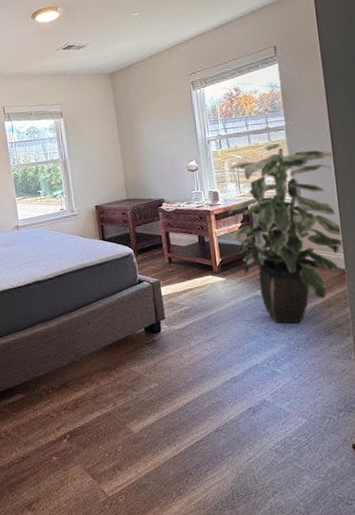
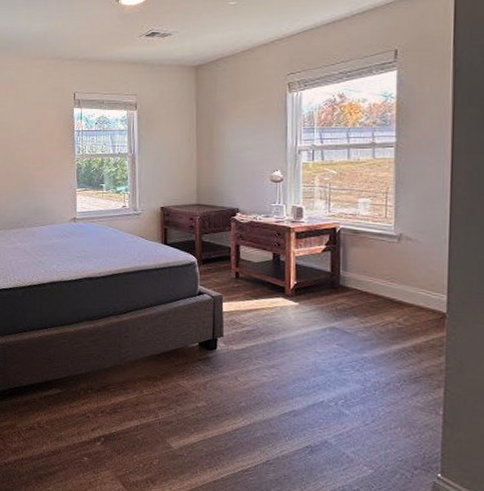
indoor plant: present [228,144,343,324] -> none [310,162,452,365]

